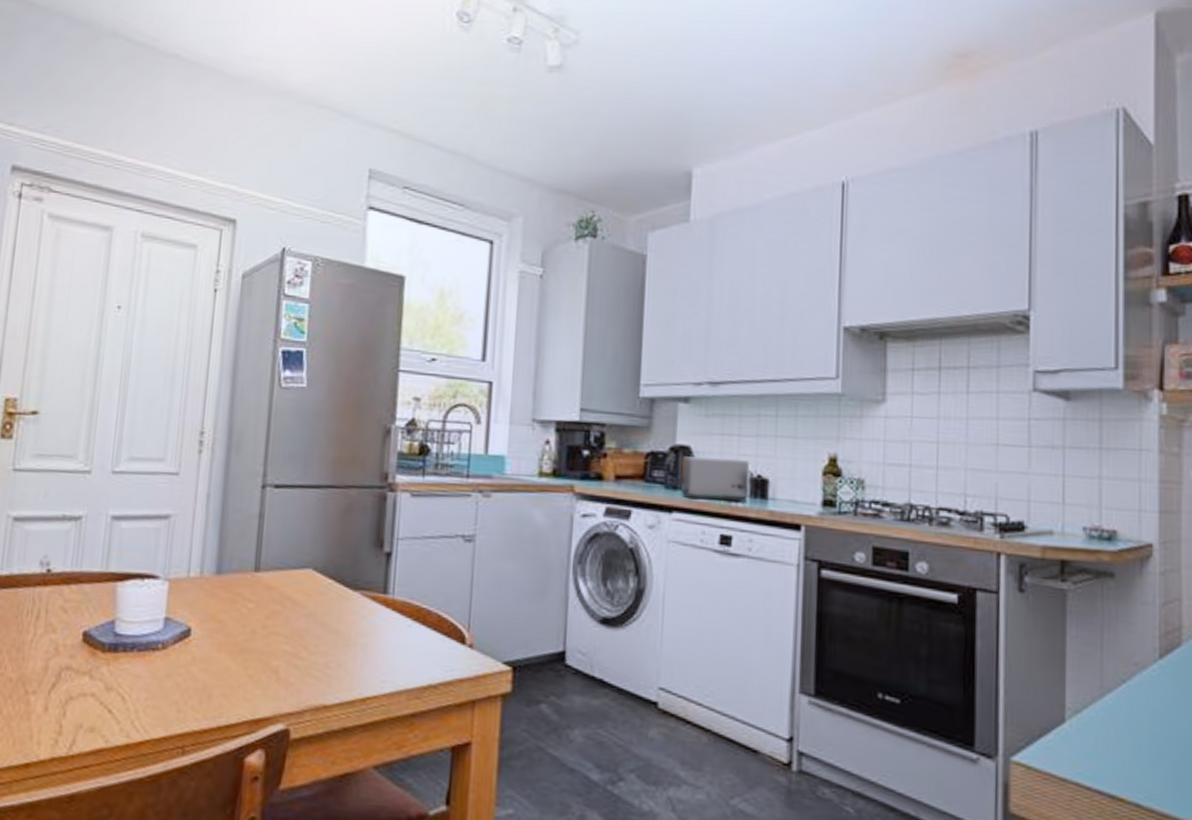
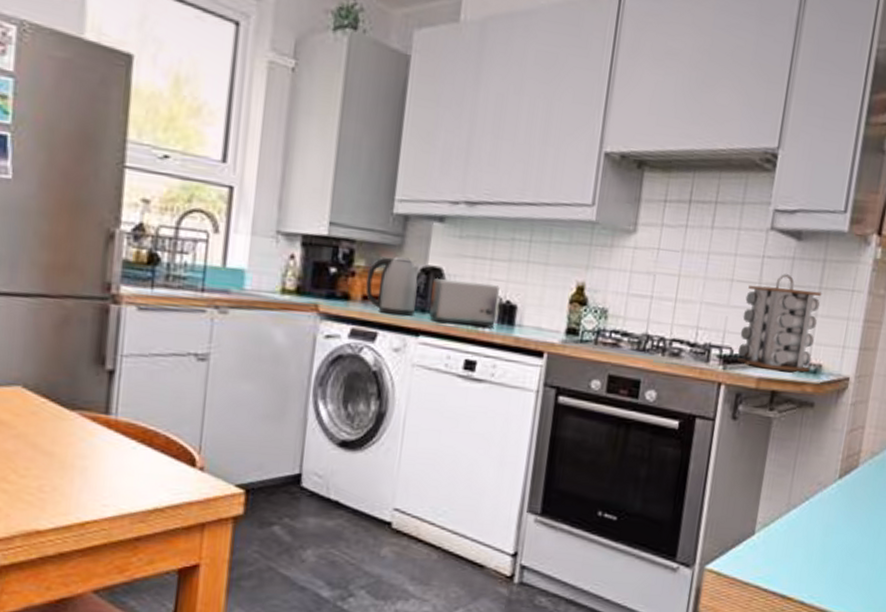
kettle: none [618,437,668,493] -> present [365,256,420,316]
spice rack: none [1014,435,1104,540] -> present [737,274,822,373]

